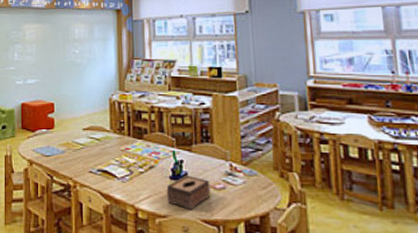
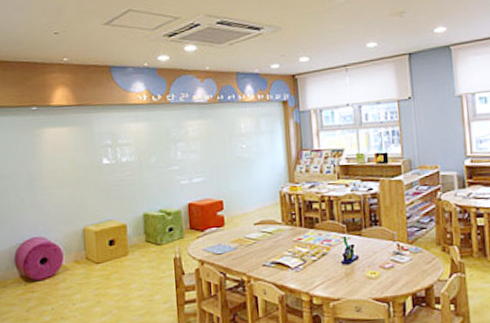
tissue box: present [166,174,211,211] -> none [339,258,381,291]

